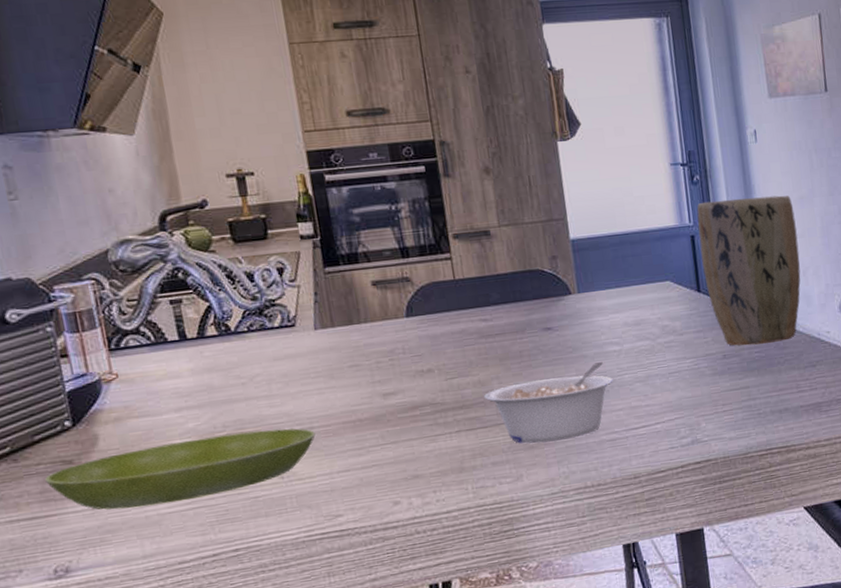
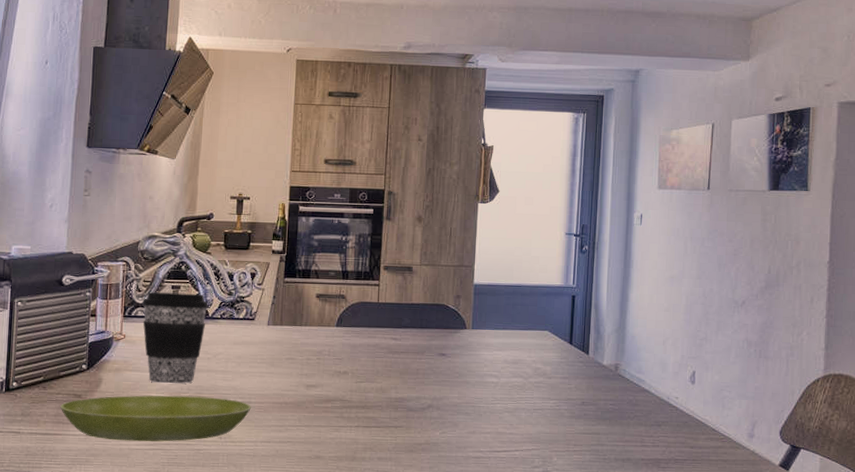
coffee cup: none [131,305,231,427] -> present [141,292,209,384]
legume: present [484,362,613,444] -> none [382,390,487,450]
plant pot: present [696,195,801,346] -> none [577,269,664,399]

